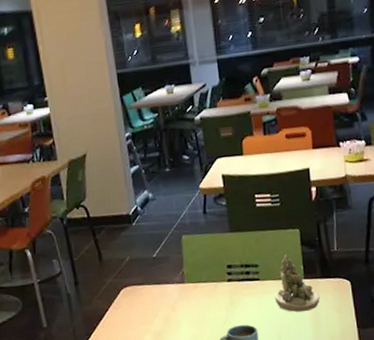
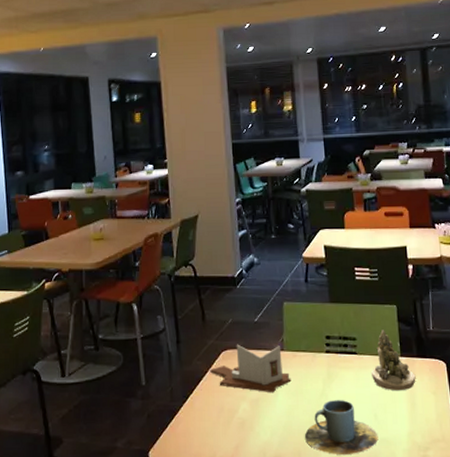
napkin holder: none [111,278,194,324] -> present [210,344,291,393]

